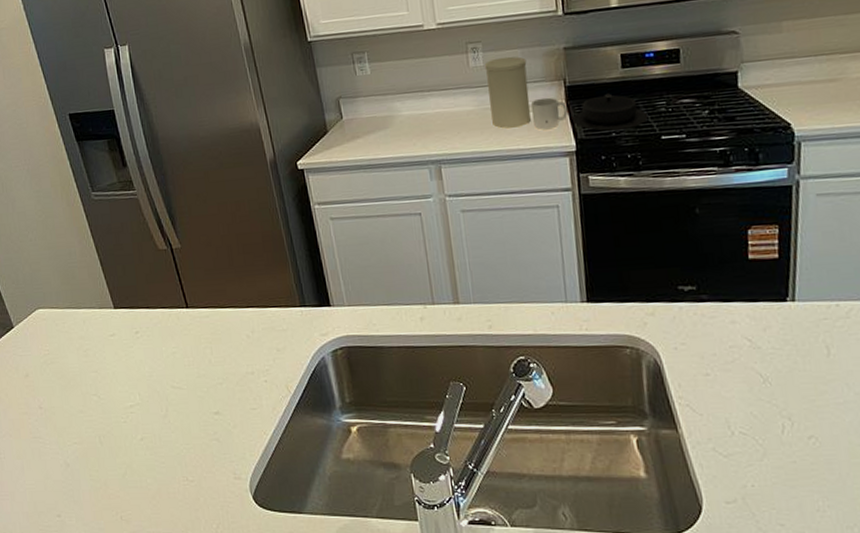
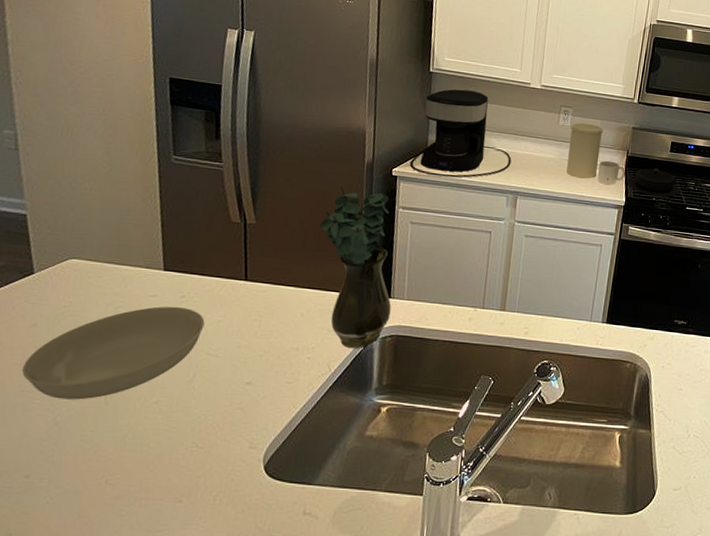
bowl: none [29,342,163,443] -> present [22,306,205,400]
vase: none [241,186,335,367] -> present [320,186,391,349]
coffee maker: none [312,51,424,161] -> present [409,89,512,178]

